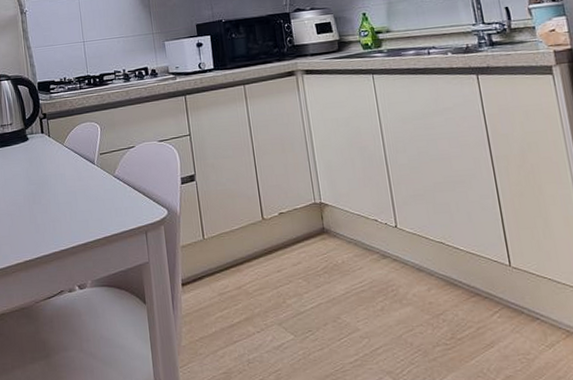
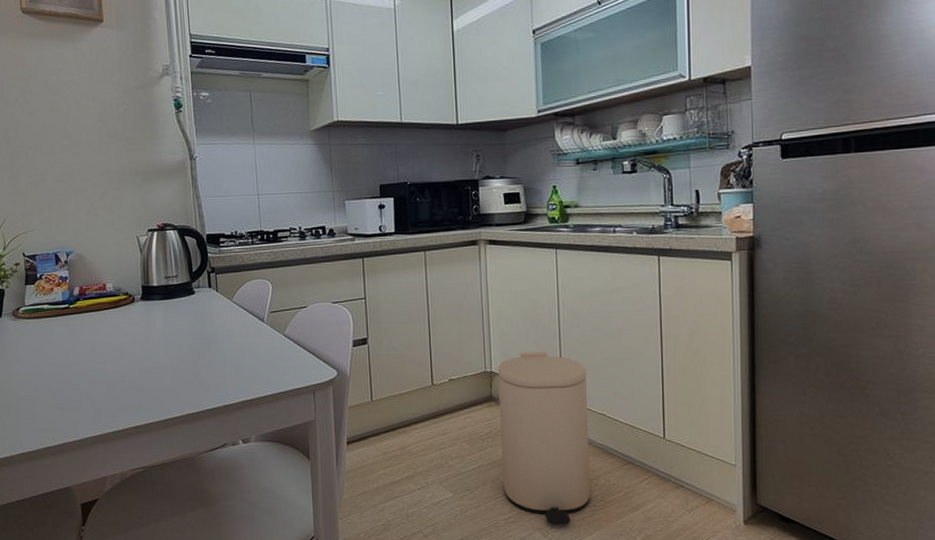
pedal bin: none [326,179,440,367] -> present [497,352,591,525]

